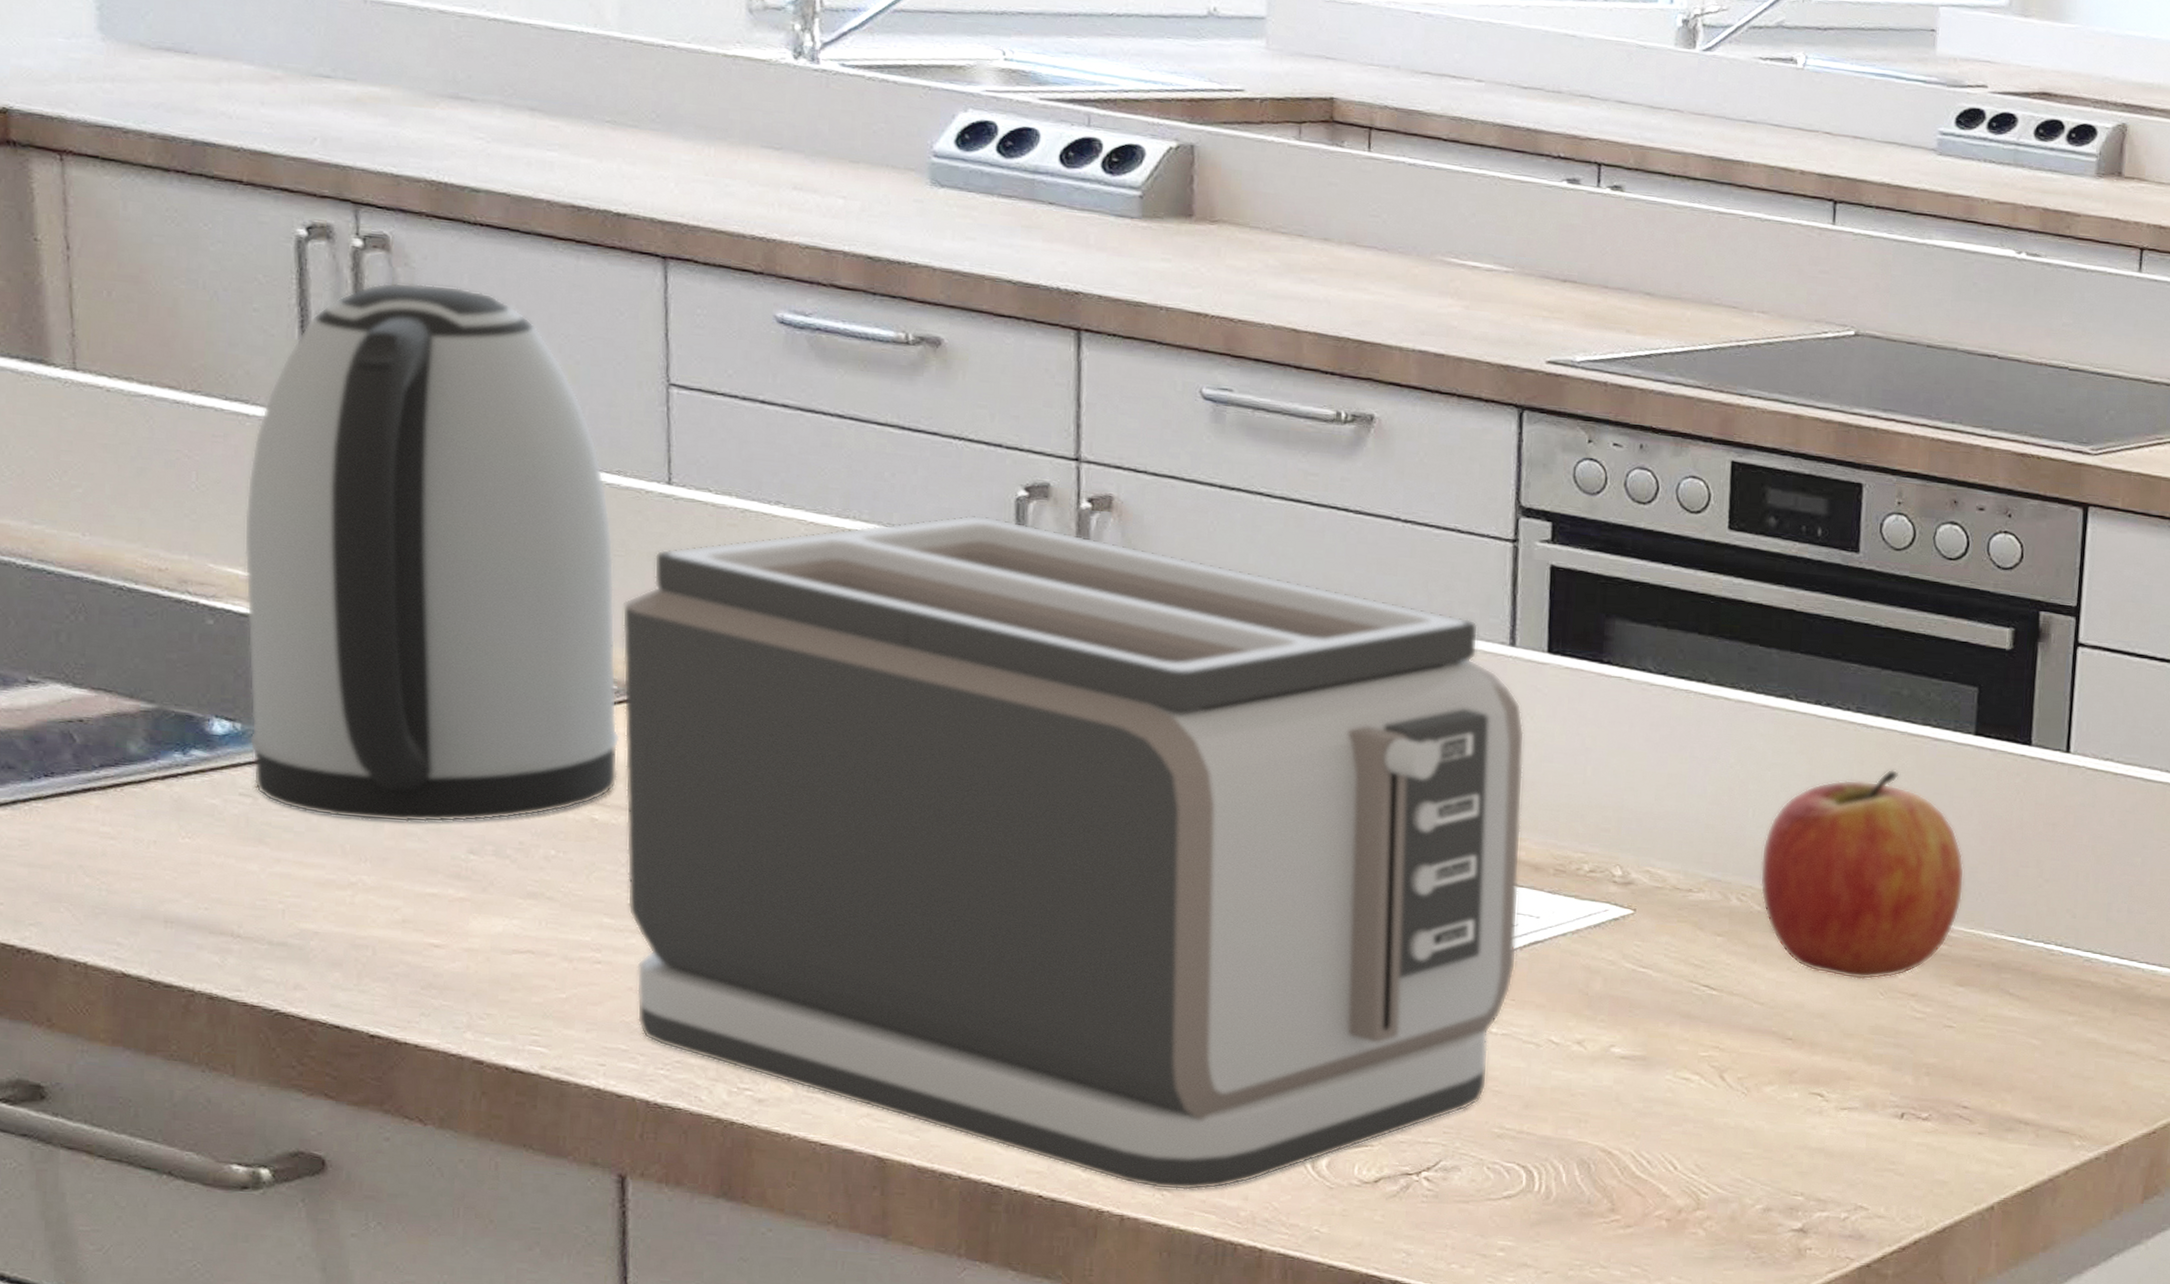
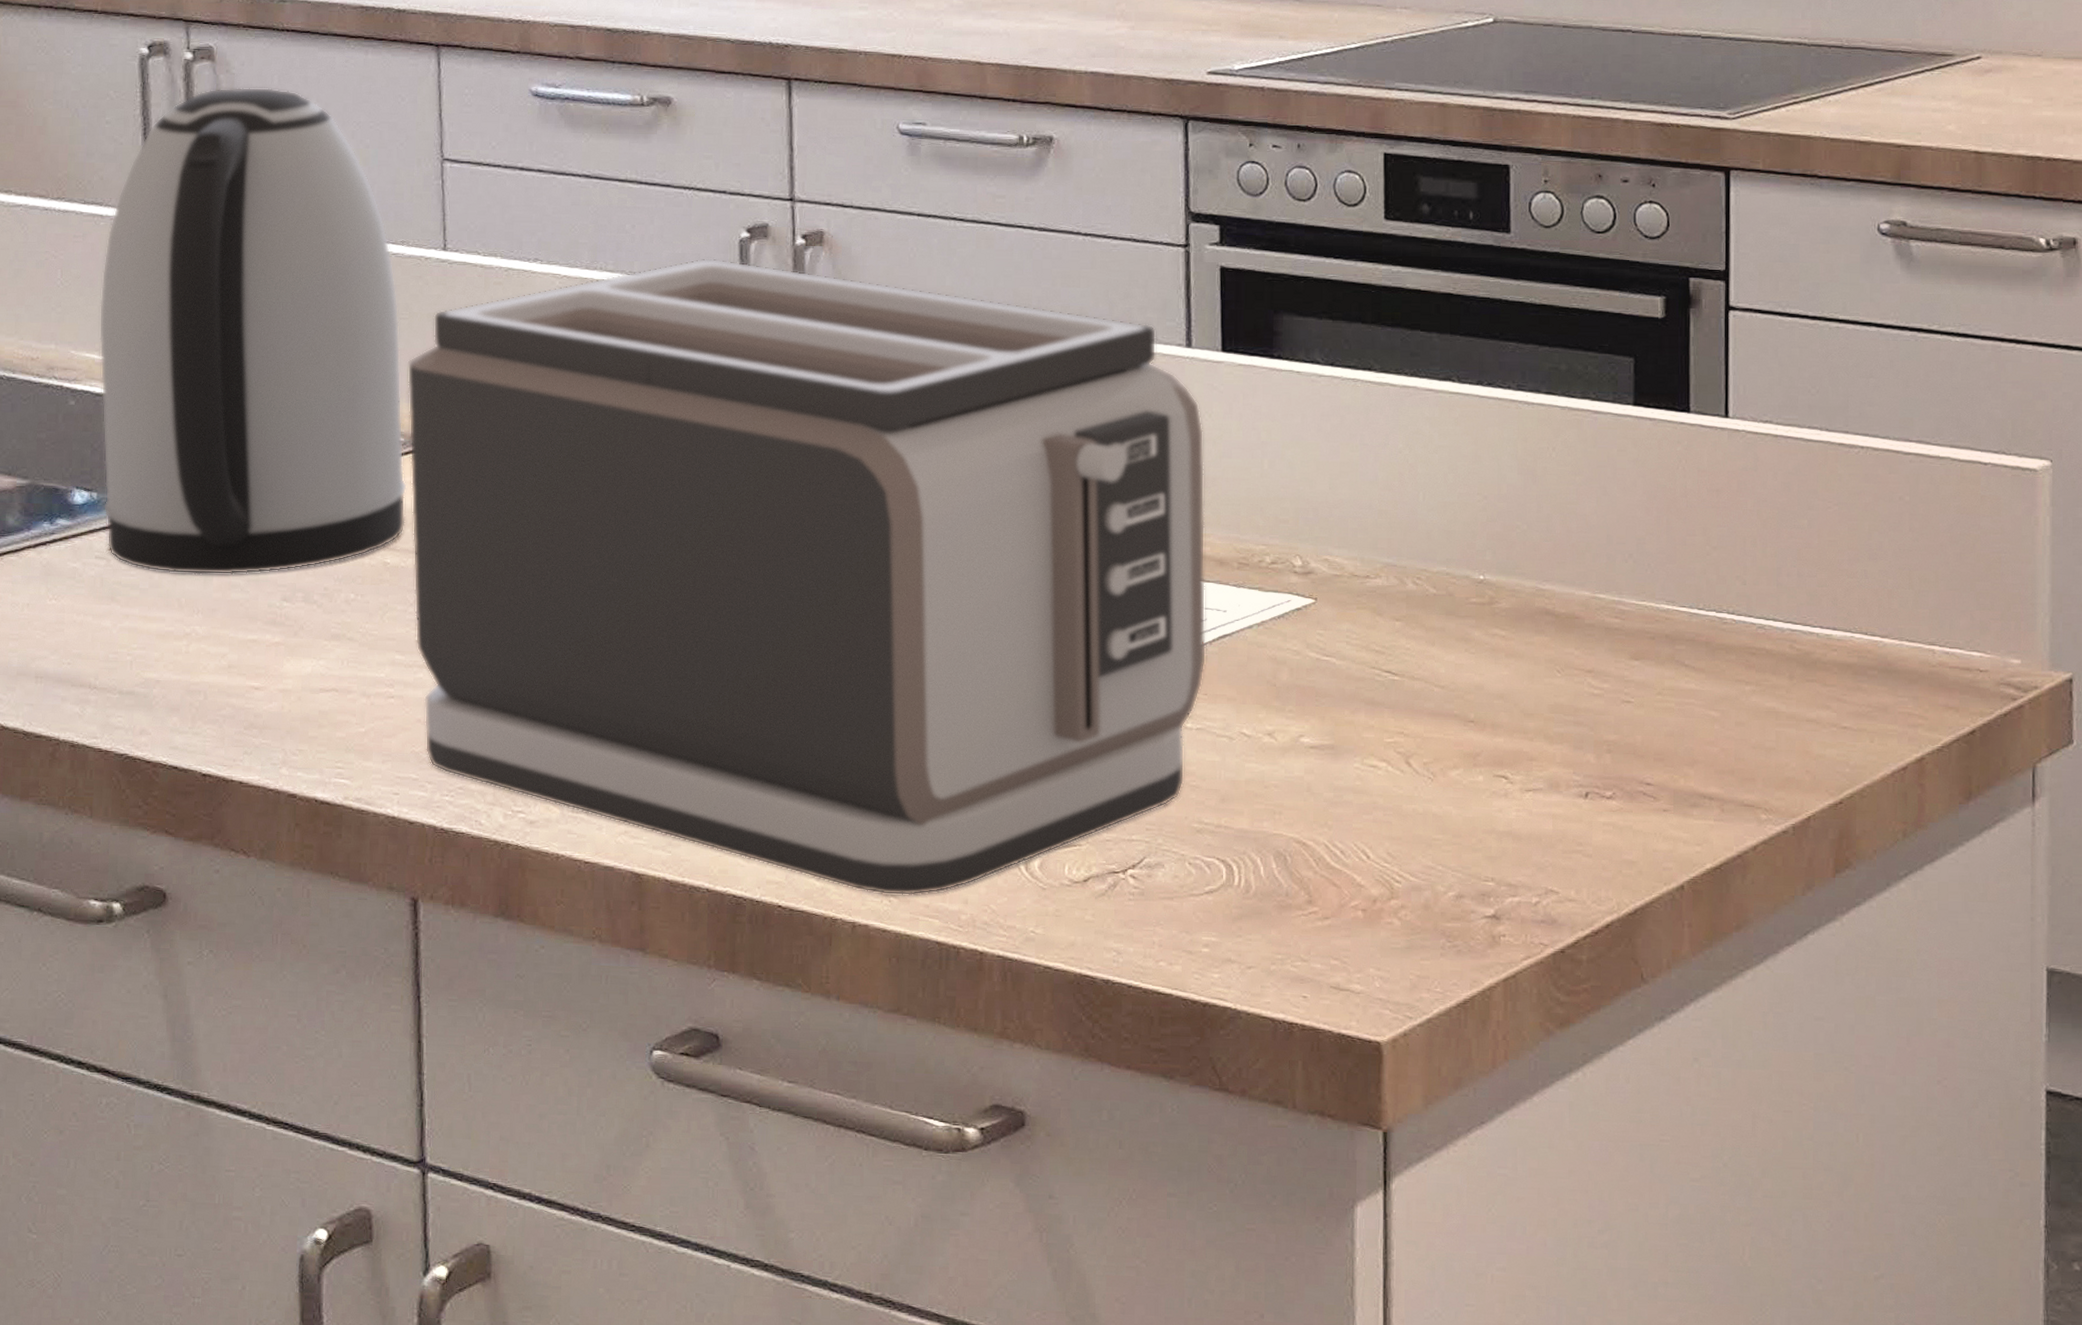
apple: present [1759,769,1965,980] -> none [1433,444,1633,658]

